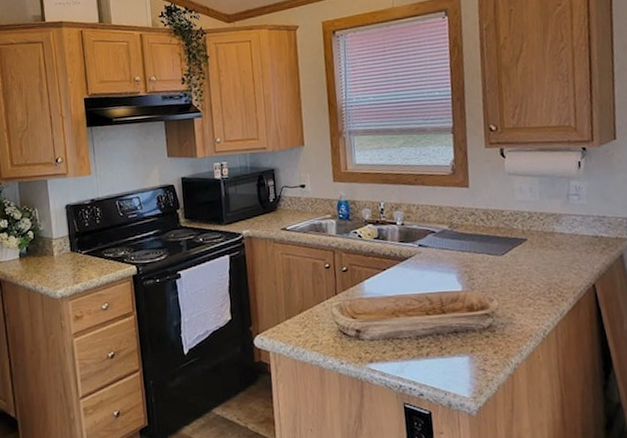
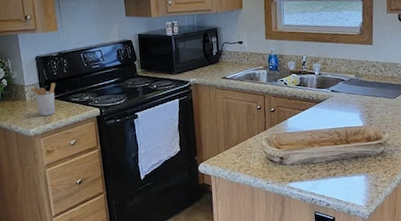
utensil holder: none [60,235,87,275] -> present [31,82,56,116]

